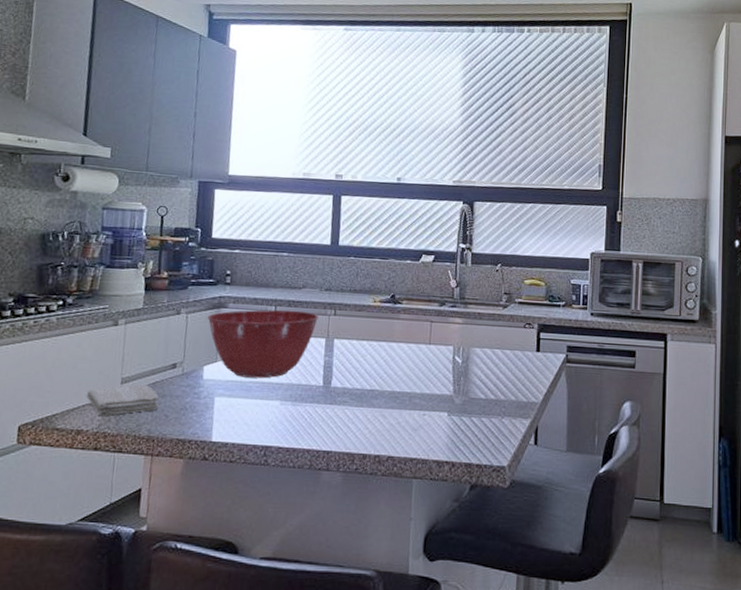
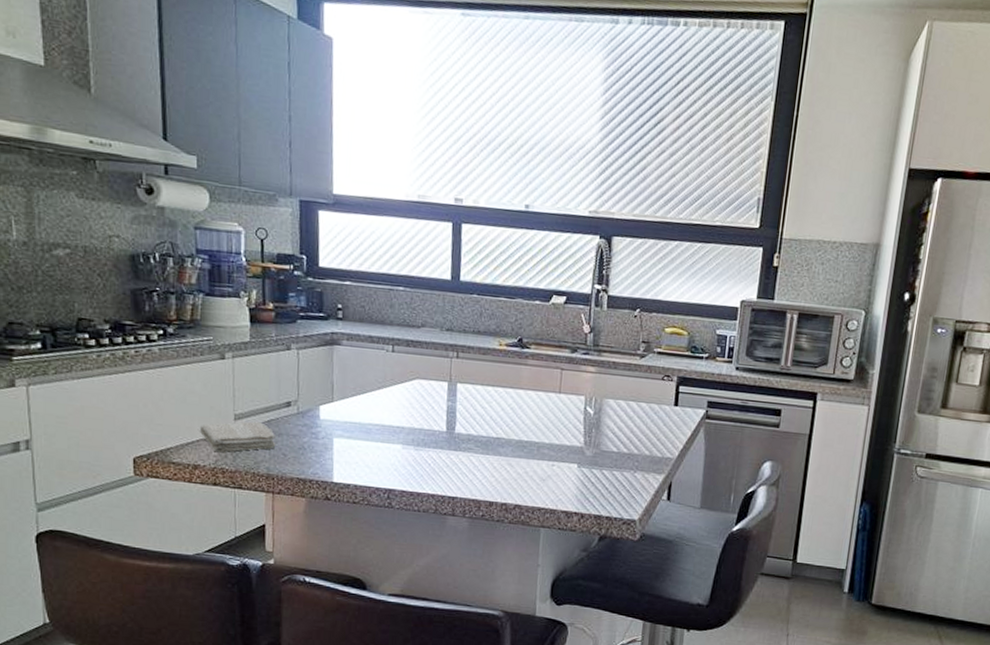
mixing bowl: present [207,309,319,379] -> none [320,348,440,421]

